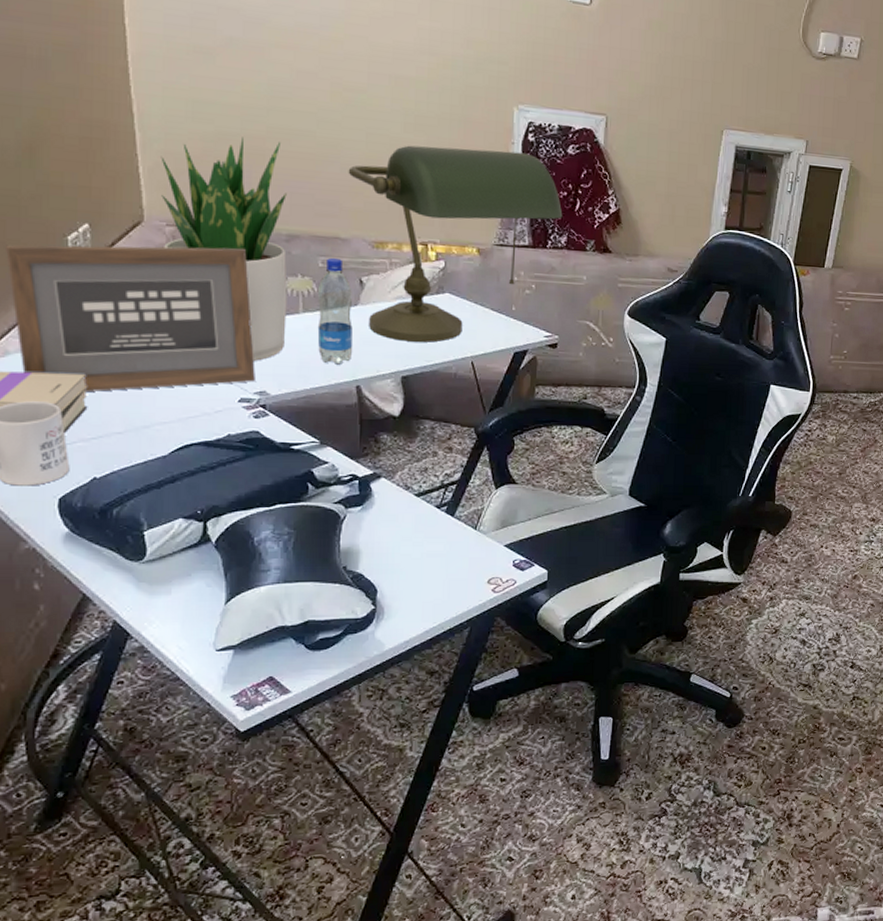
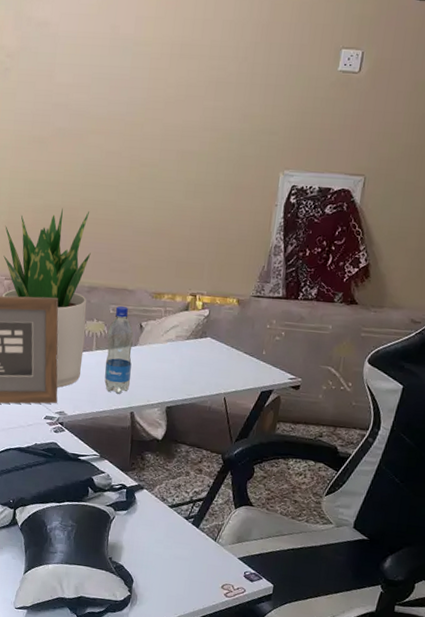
desk lamp: present [348,145,563,342] -> none [138,210,316,379]

